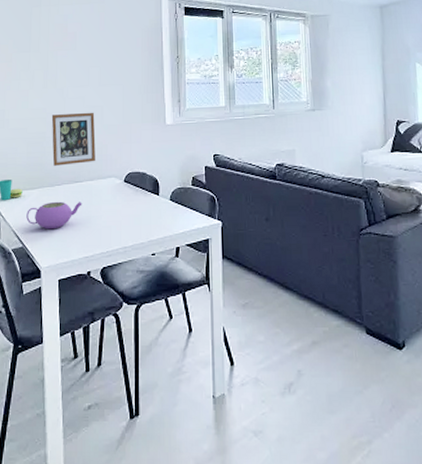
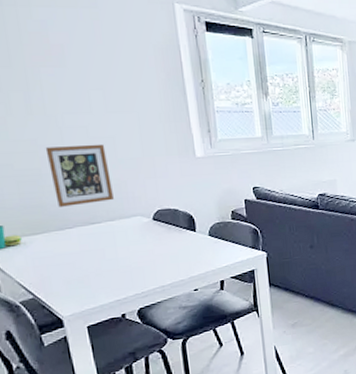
teapot: present [26,201,82,230] -> none [32,244,105,277]

